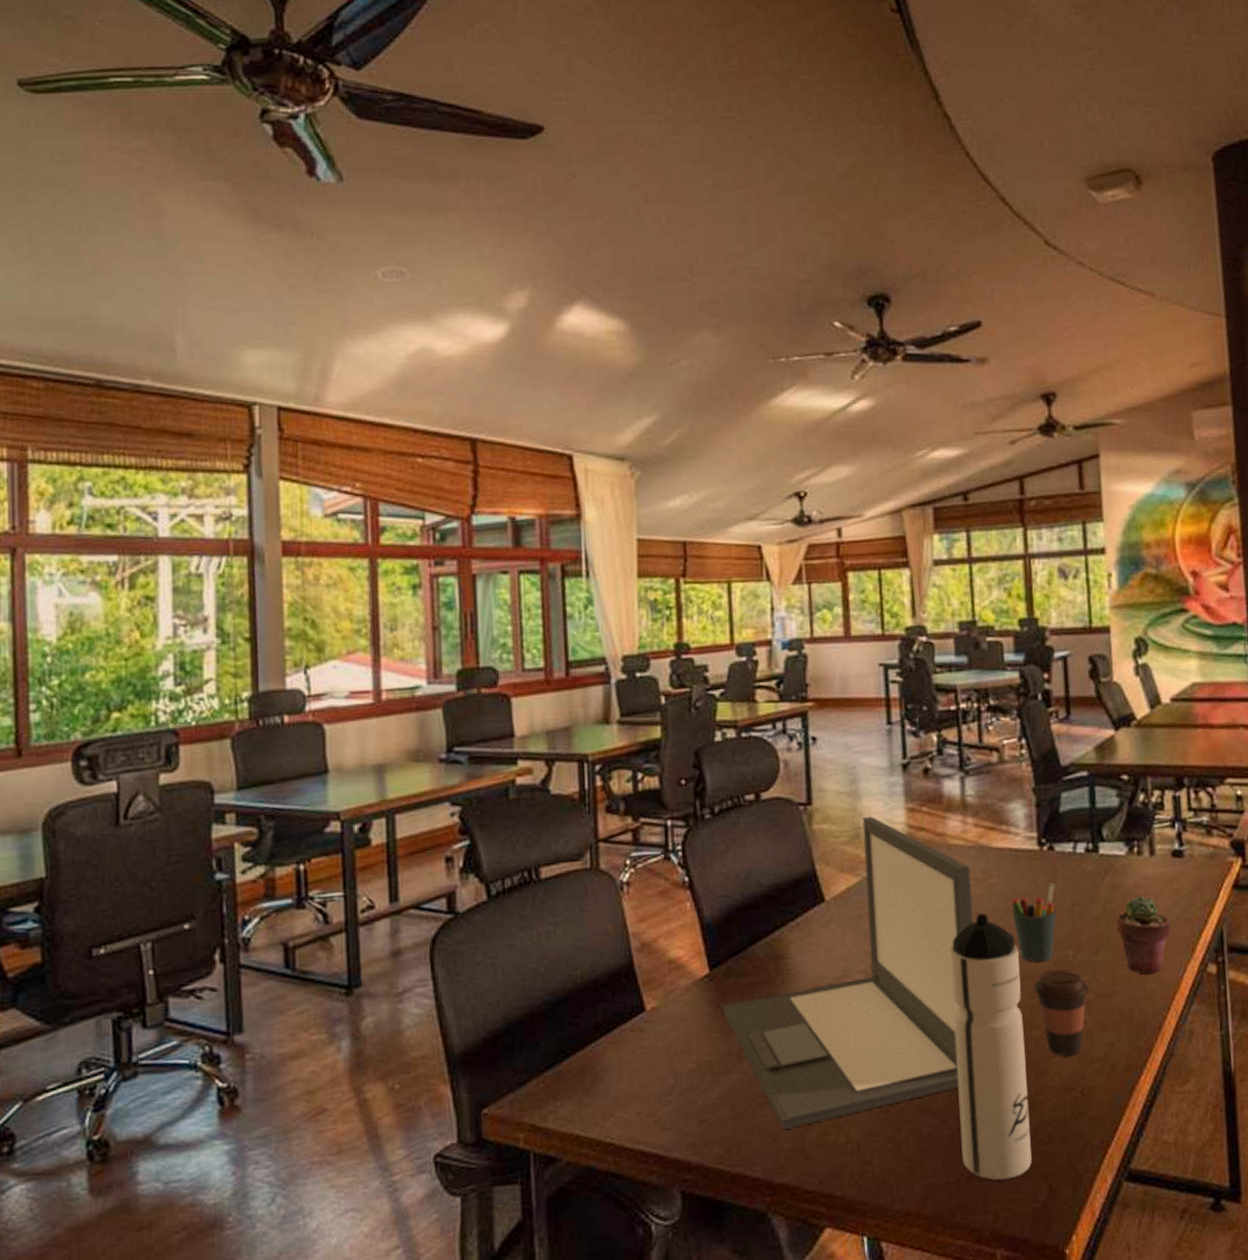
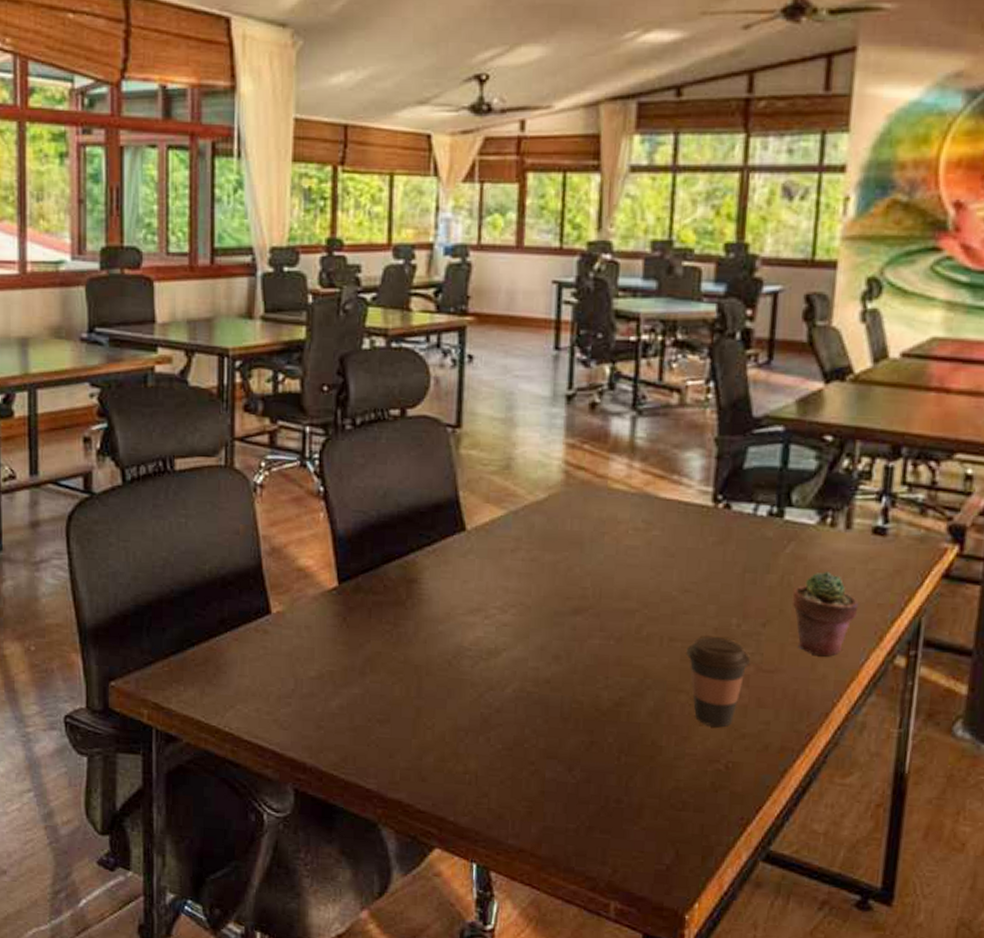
laptop: present [722,816,974,1130] -> none [349,447,631,750]
water bottle: present [950,913,1032,1180] -> none [585,566,675,837]
pen holder: present [1010,882,1057,962] -> none [672,543,727,626]

